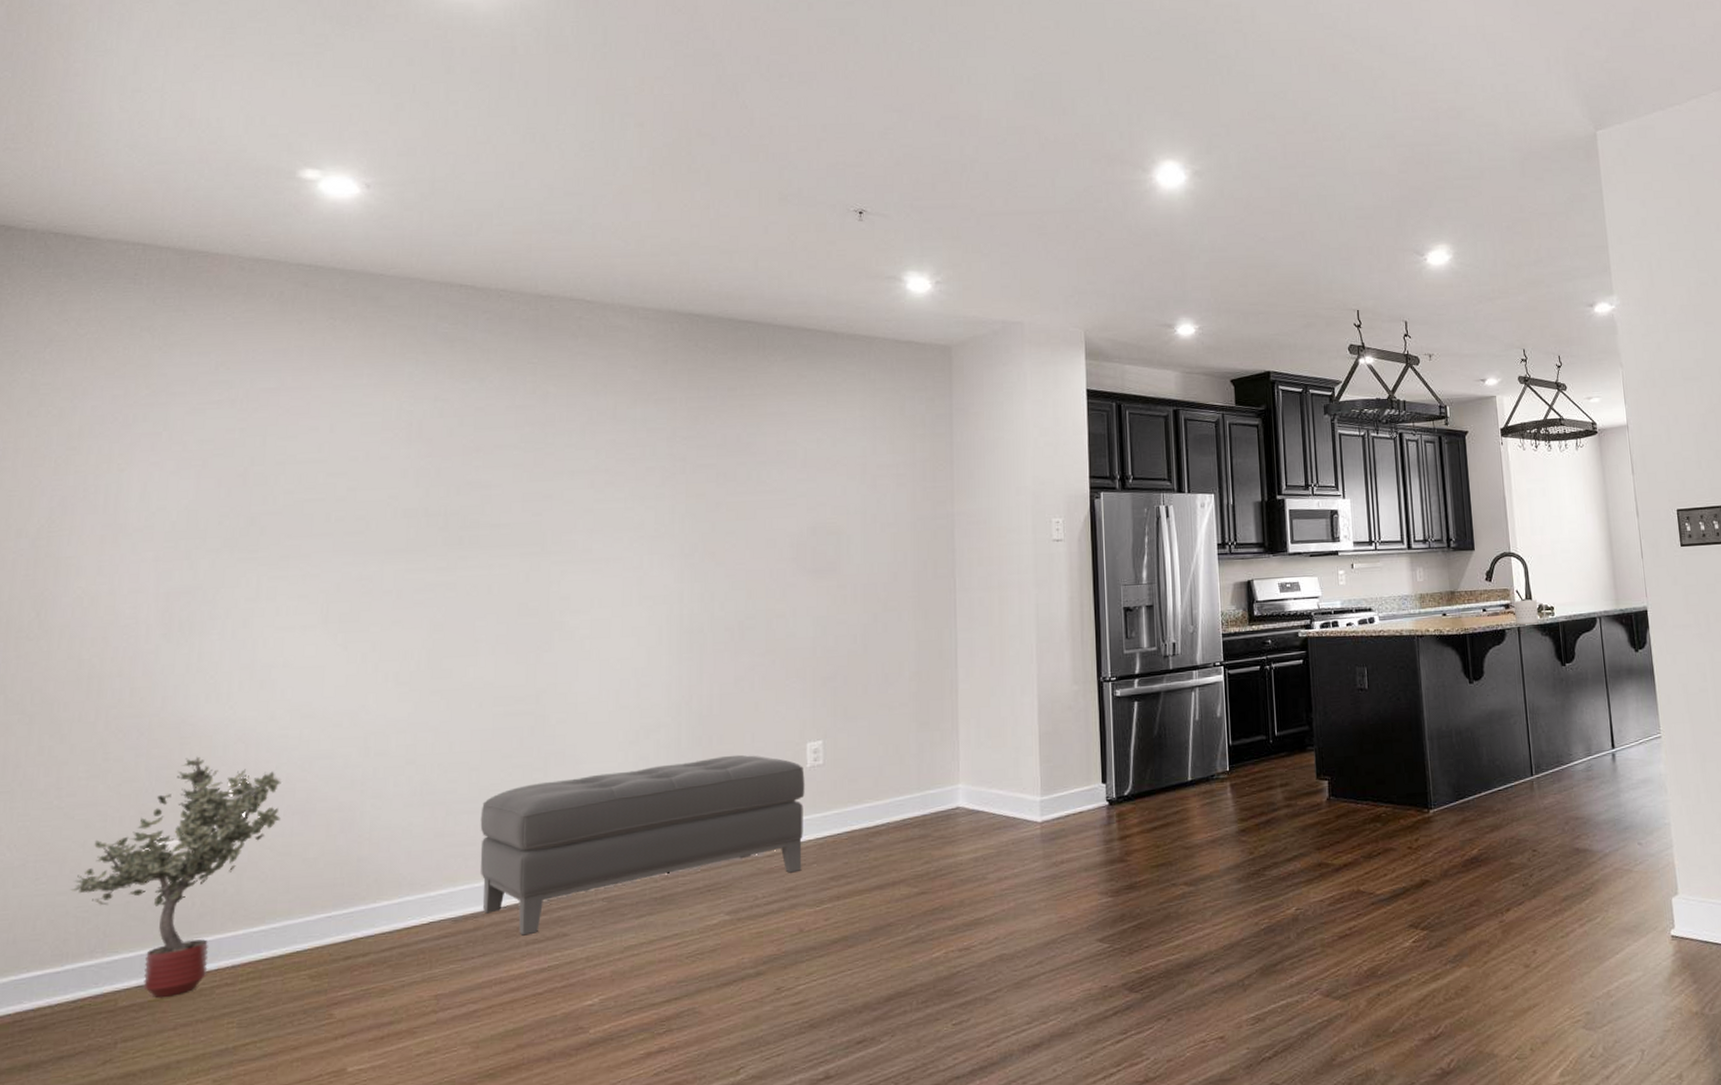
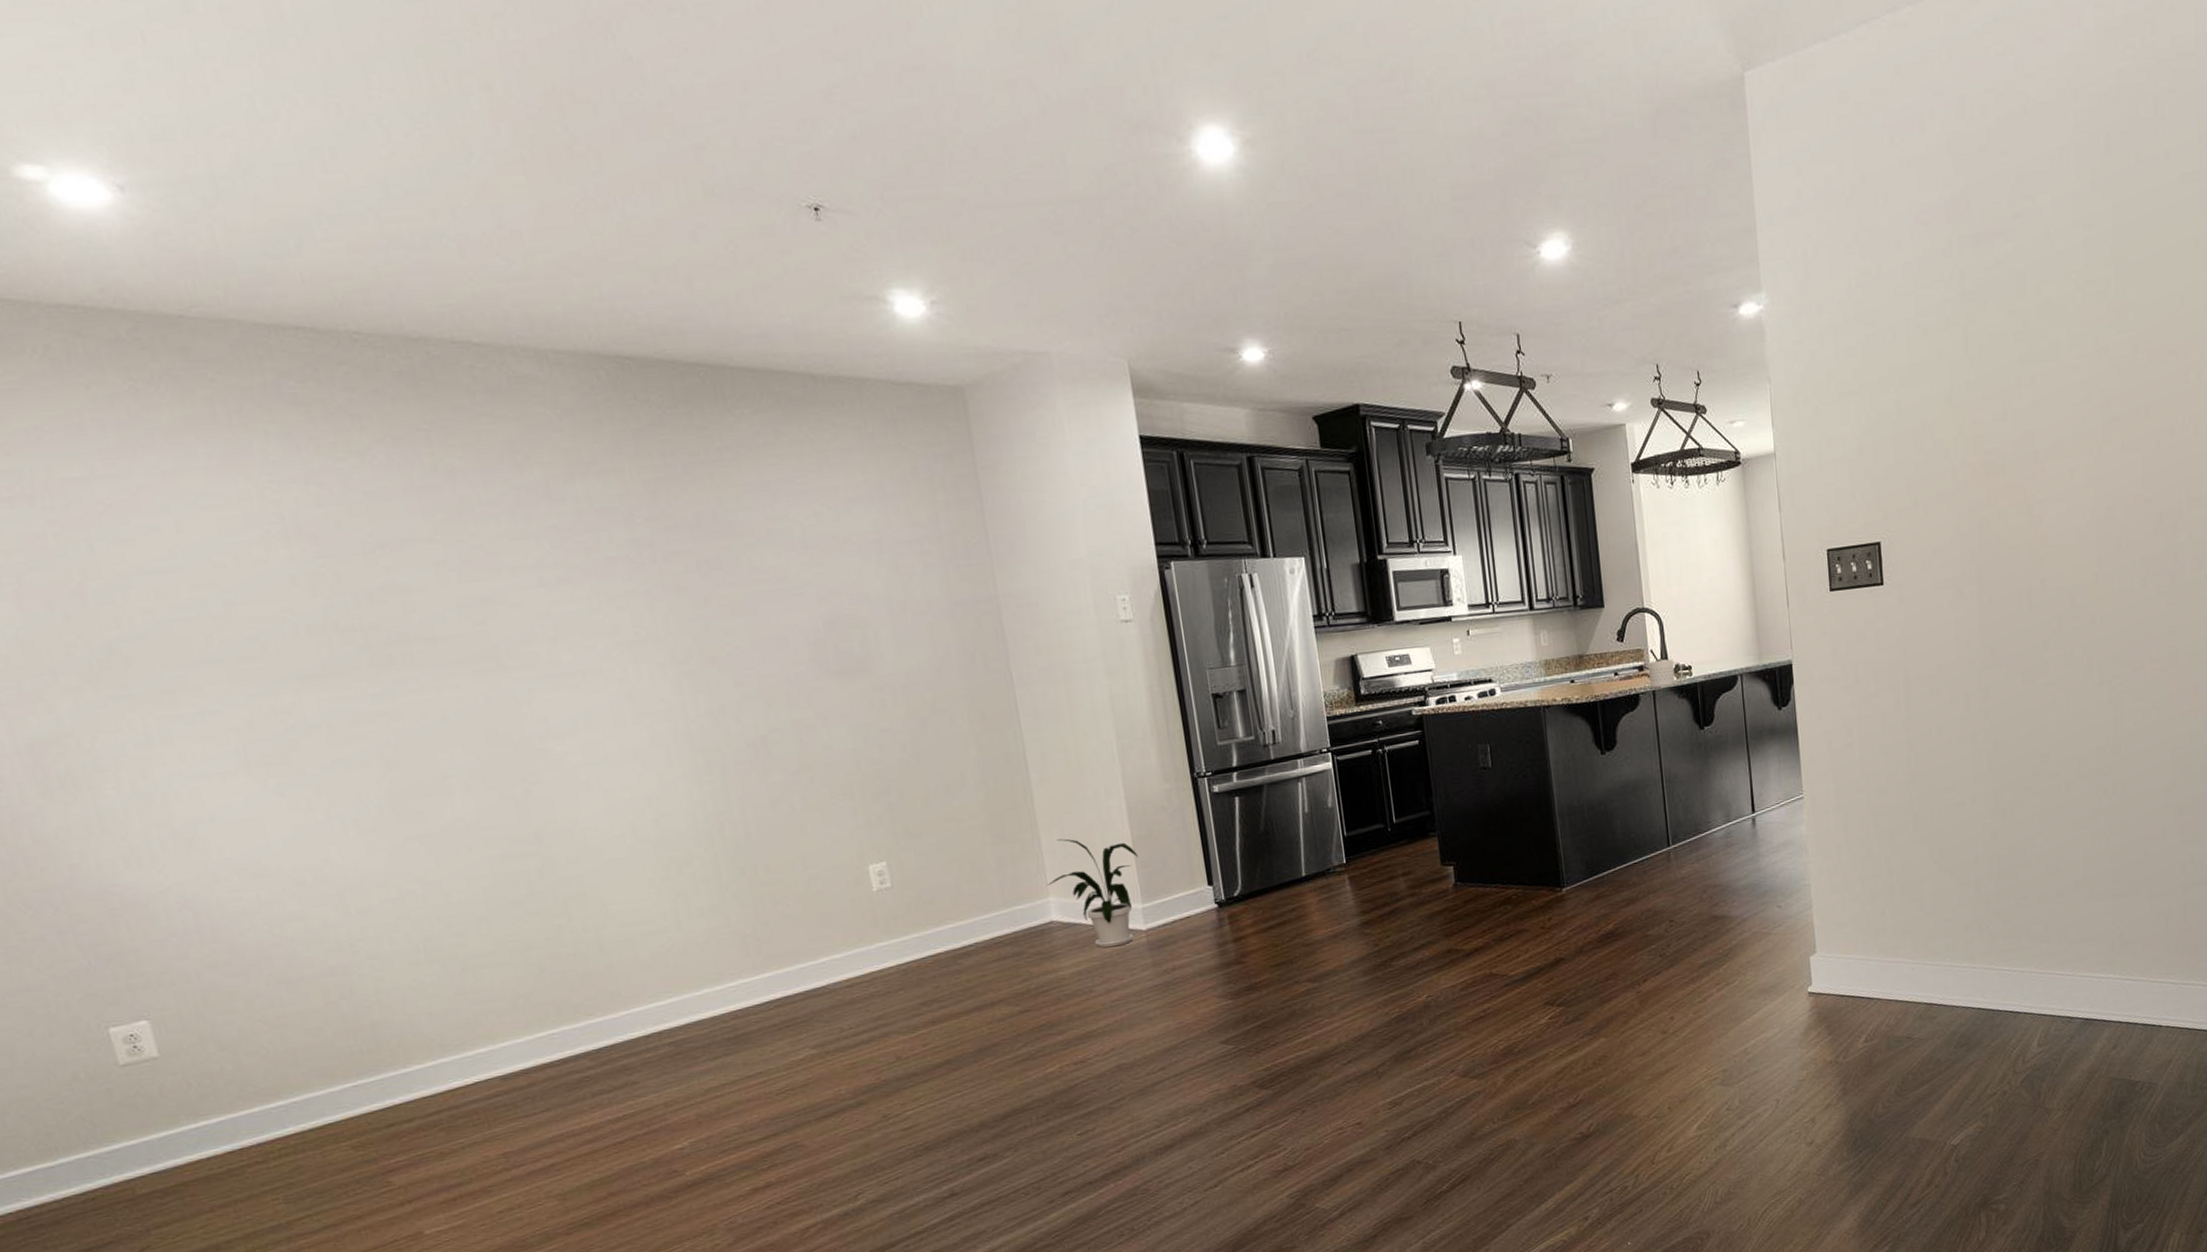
potted tree: present [71,756,281,998] -> none [33,928,264,1183]
ottoman: present [480,754,805,936] -> none [502,882,888,1088]
house plant: none [958,730,1042,837] -> present [1047,838,1138,948]

